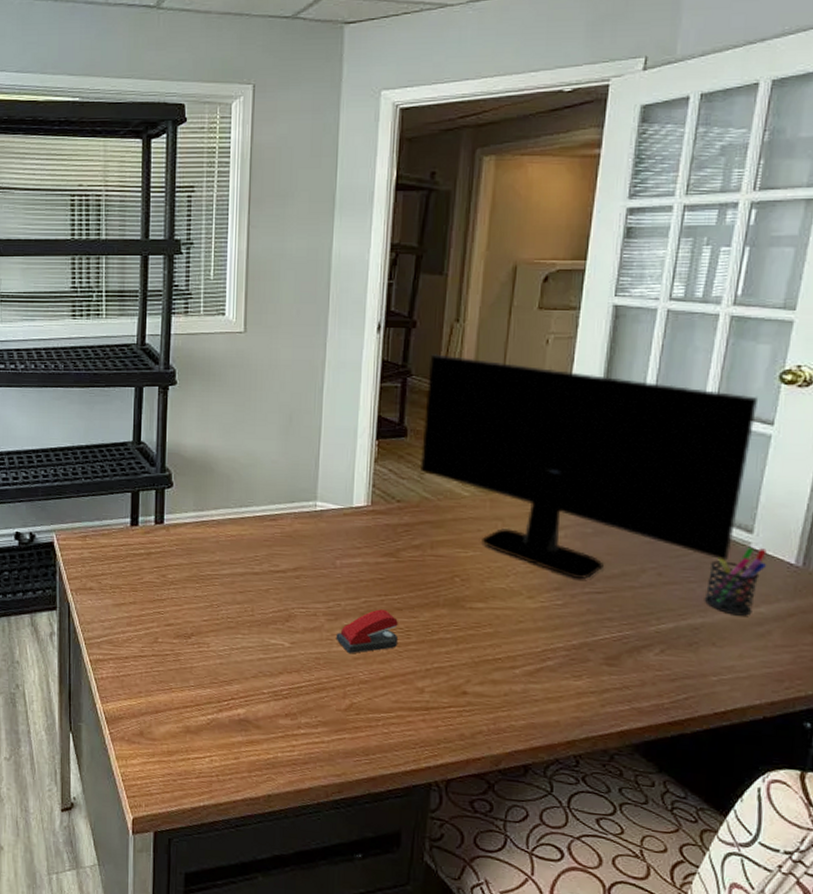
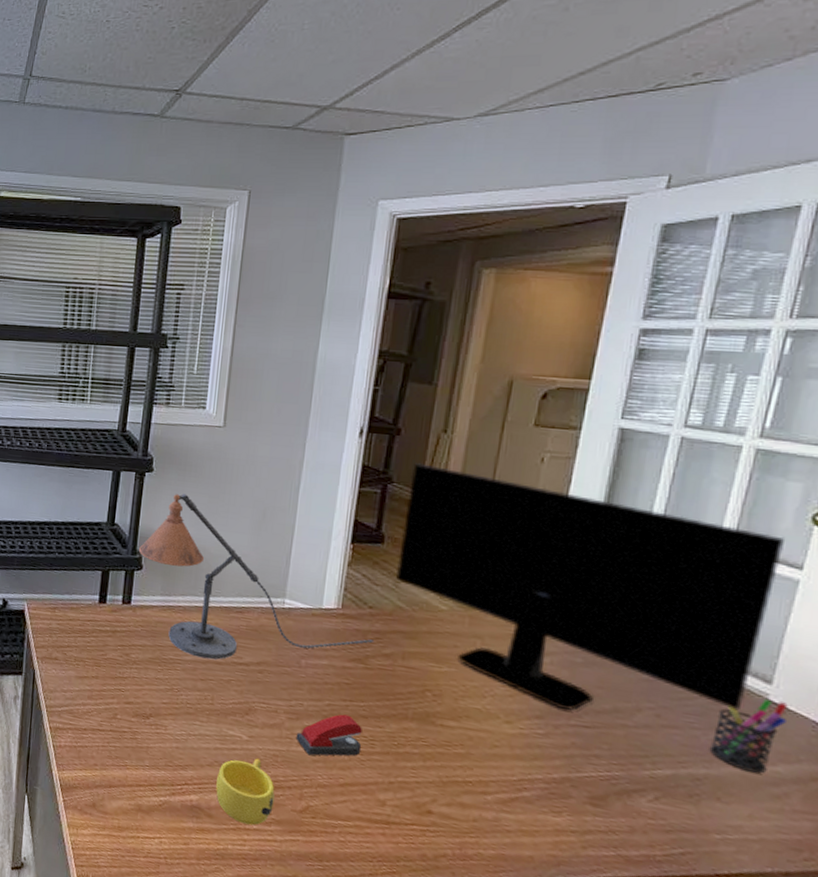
desk lamp: none [167,404,405,571] -> present [138,493,375,660]
cup: none [262,663,319,730] -> present [216,758,275,825]

